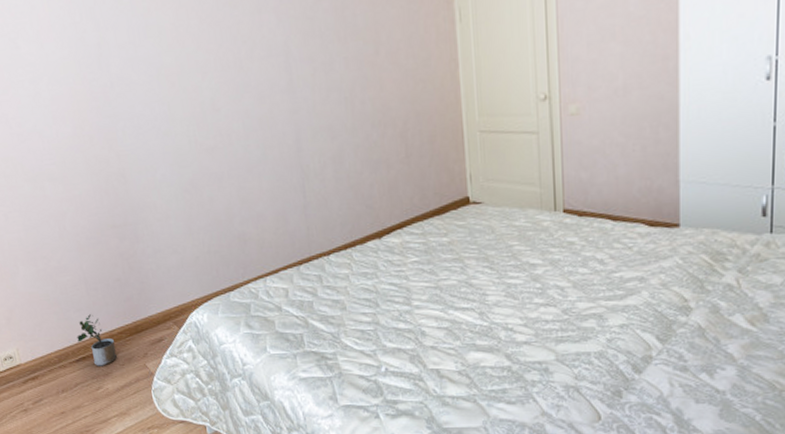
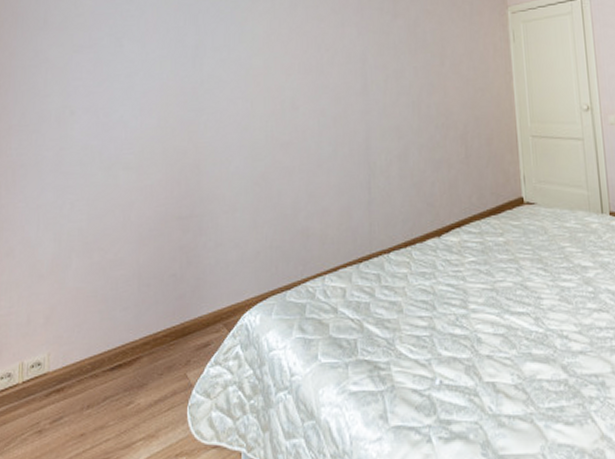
potted plant: present [77,314,118,366] -> none [117,314,158,376]

